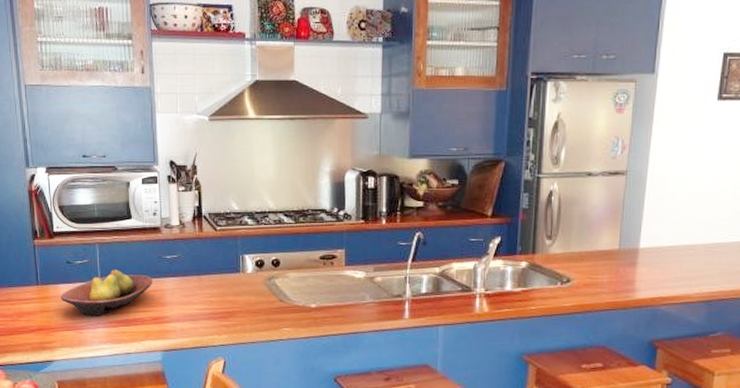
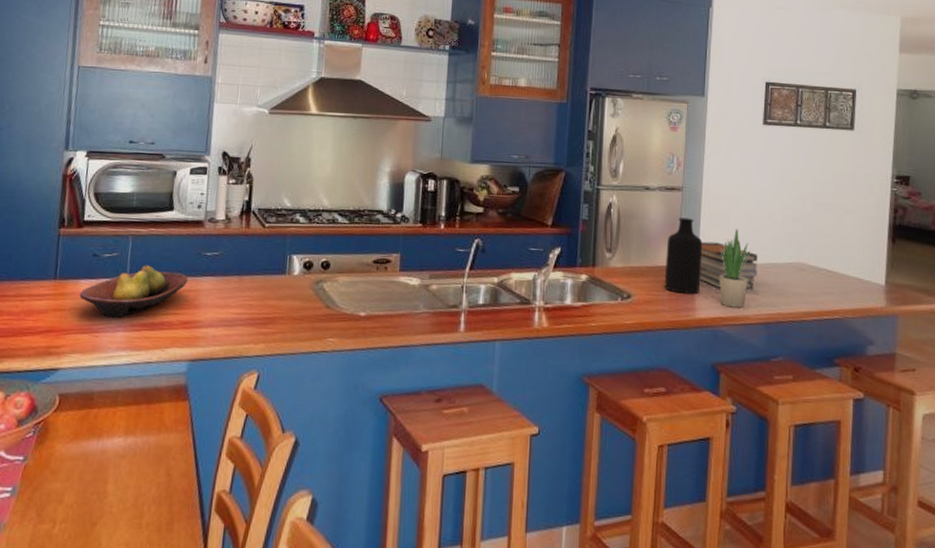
bottle: none [604,202,646,276] -> present [664,218,703,294]
book stack: none [641,225,702,270] -> present [700,241,757,290]
potted plant: none [660,210,696,288] -> present [719,229,751,308]

